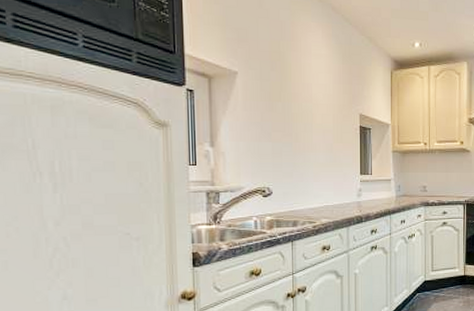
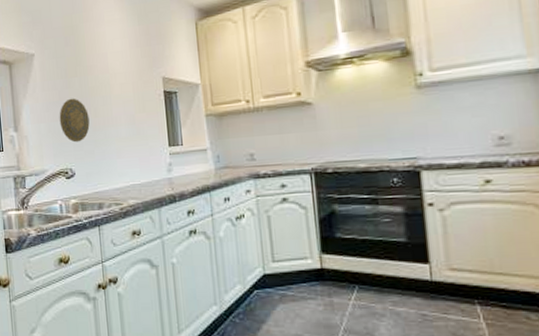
decorative plate: none [260,121,290,164] -> present [59,98,90,143]

